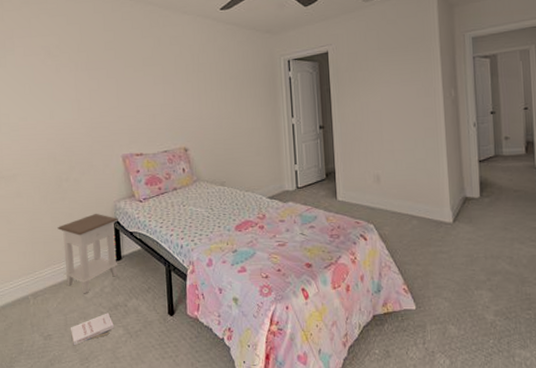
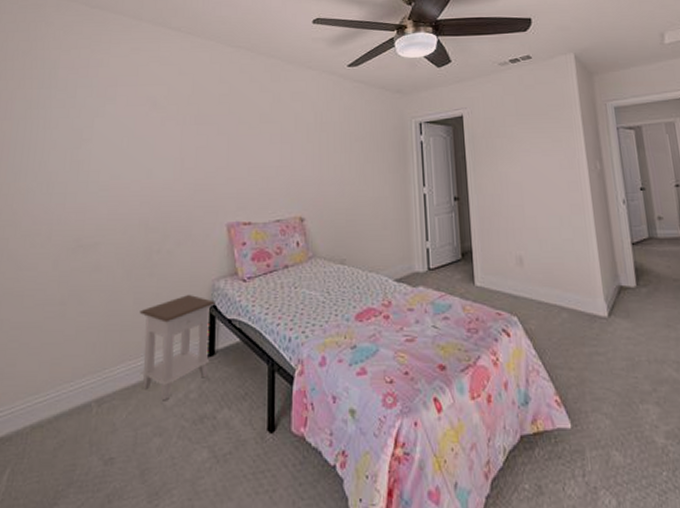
books: present [71,313,114,345] -> none [140,427,197,473]

